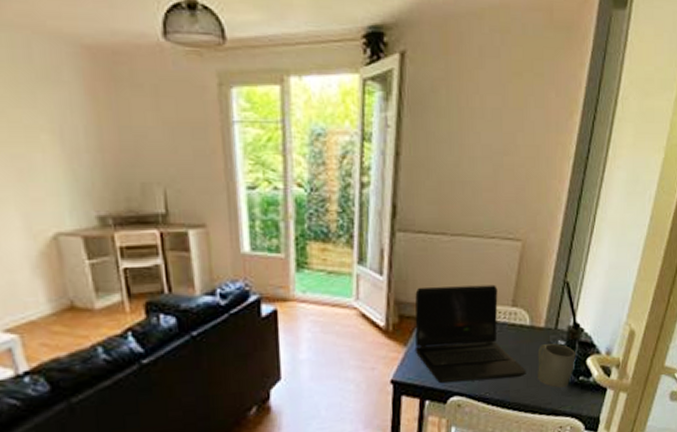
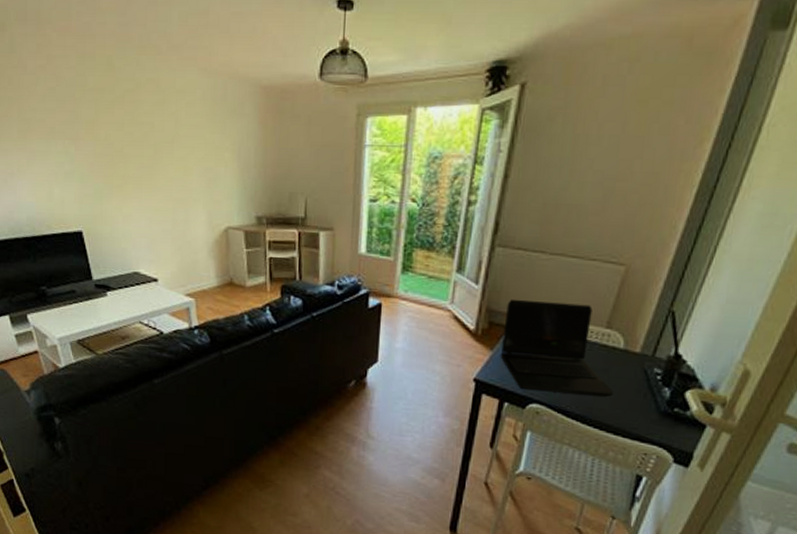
mug: present [537,343,575,388] -> none [624,369,673,416]

